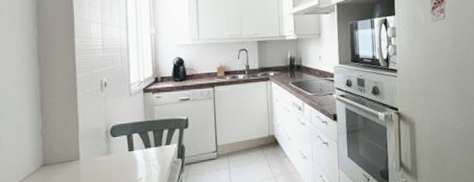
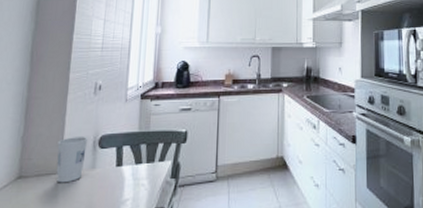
cup: none [74,128,100,168] -> present [56,137,87,183]

